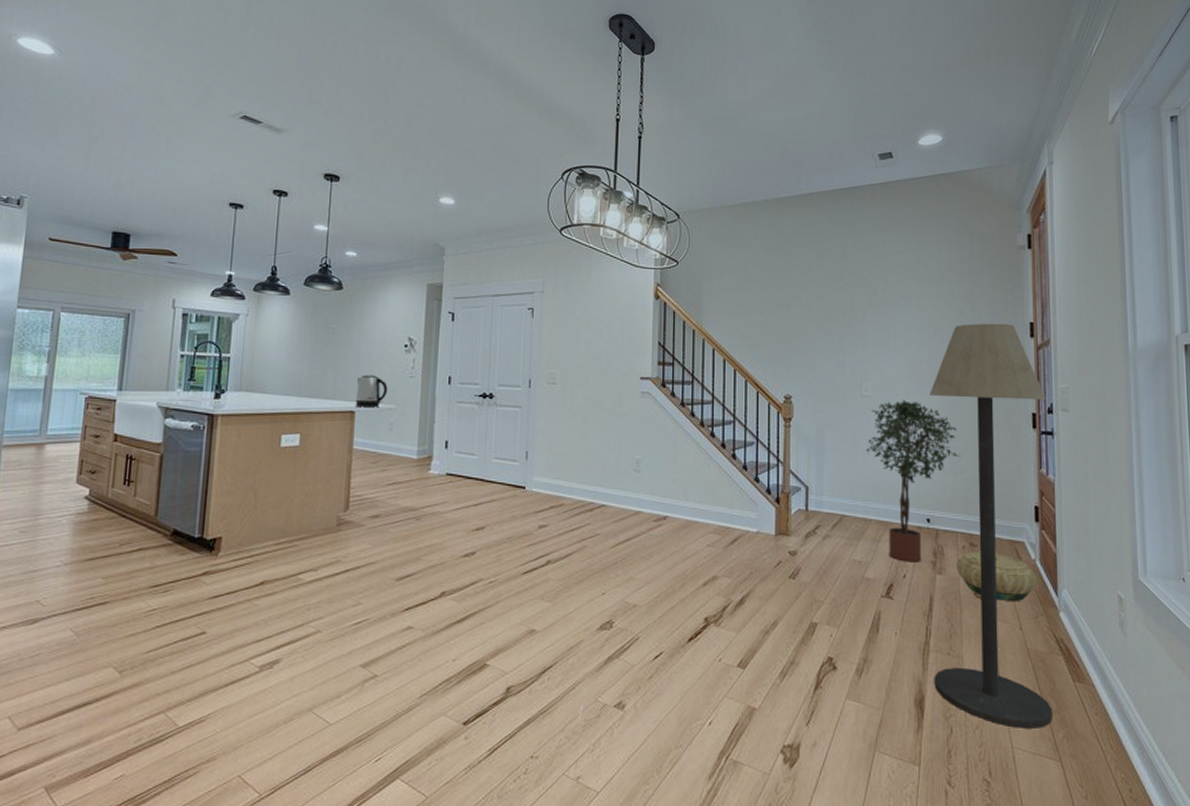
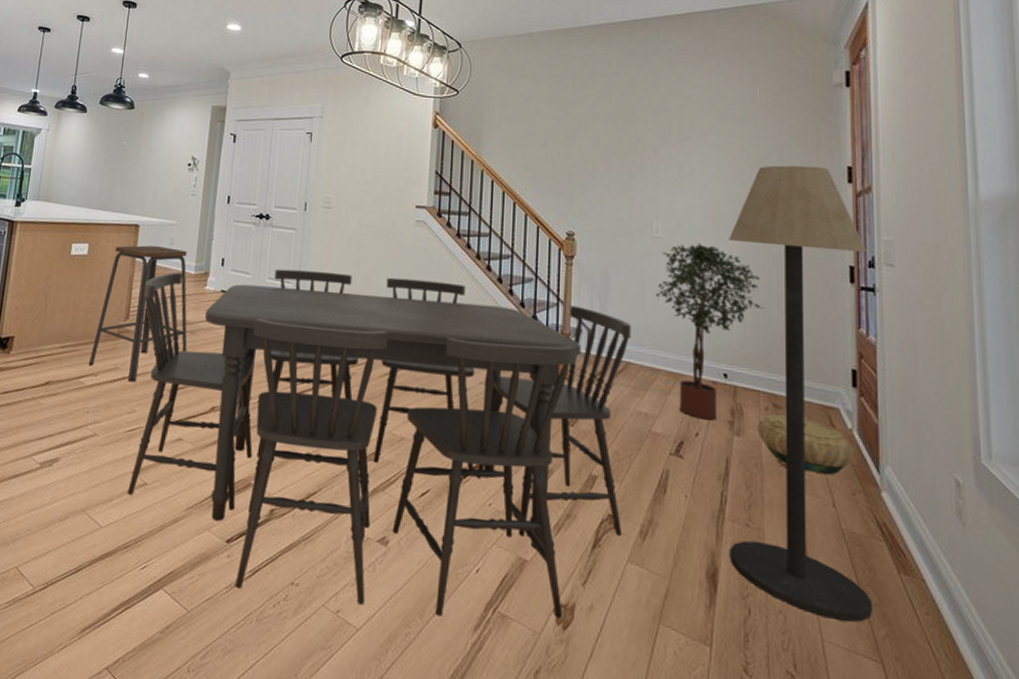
bar stool: none [306,432,413,574] -> present [88,245,188,383]
kettle: present [355,375,388,408] -> none [139,190,171,223]
dining table: none [356,447,845,770] -> present [127,269,631,618]

